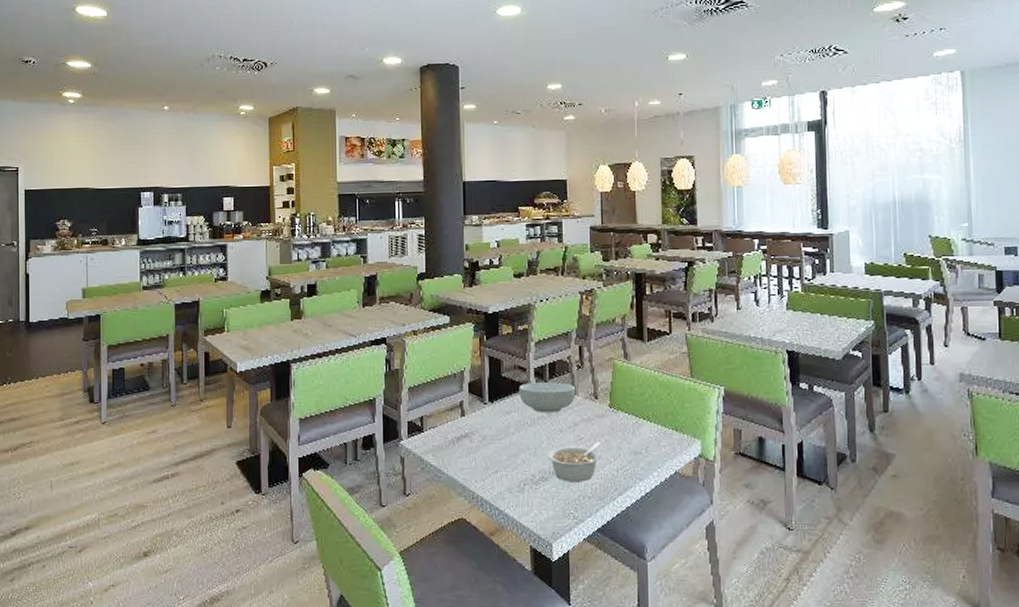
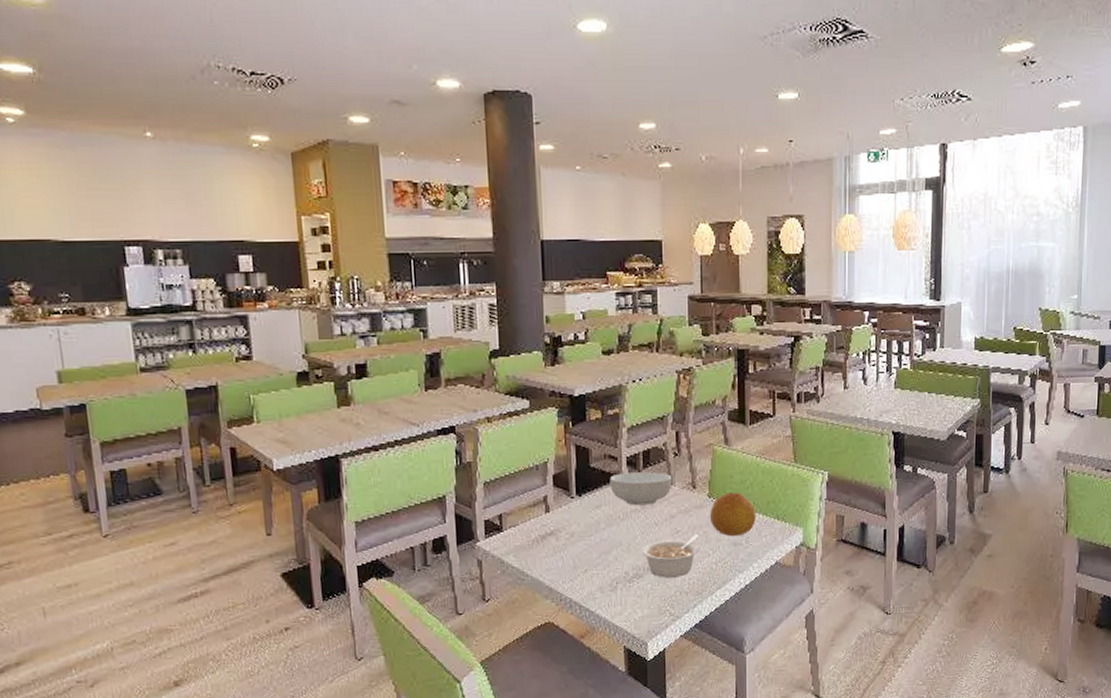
fruit: none [610,403,655,446] -> present [709,491,756,537]

